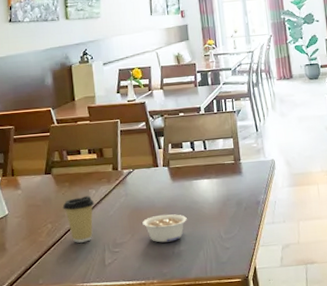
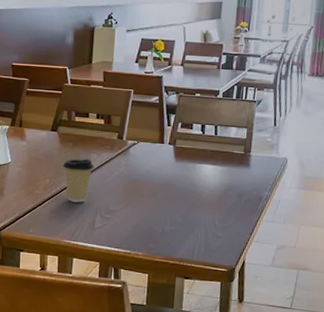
legume: present [141,214,187,243] -> none [137,191,183,219]

